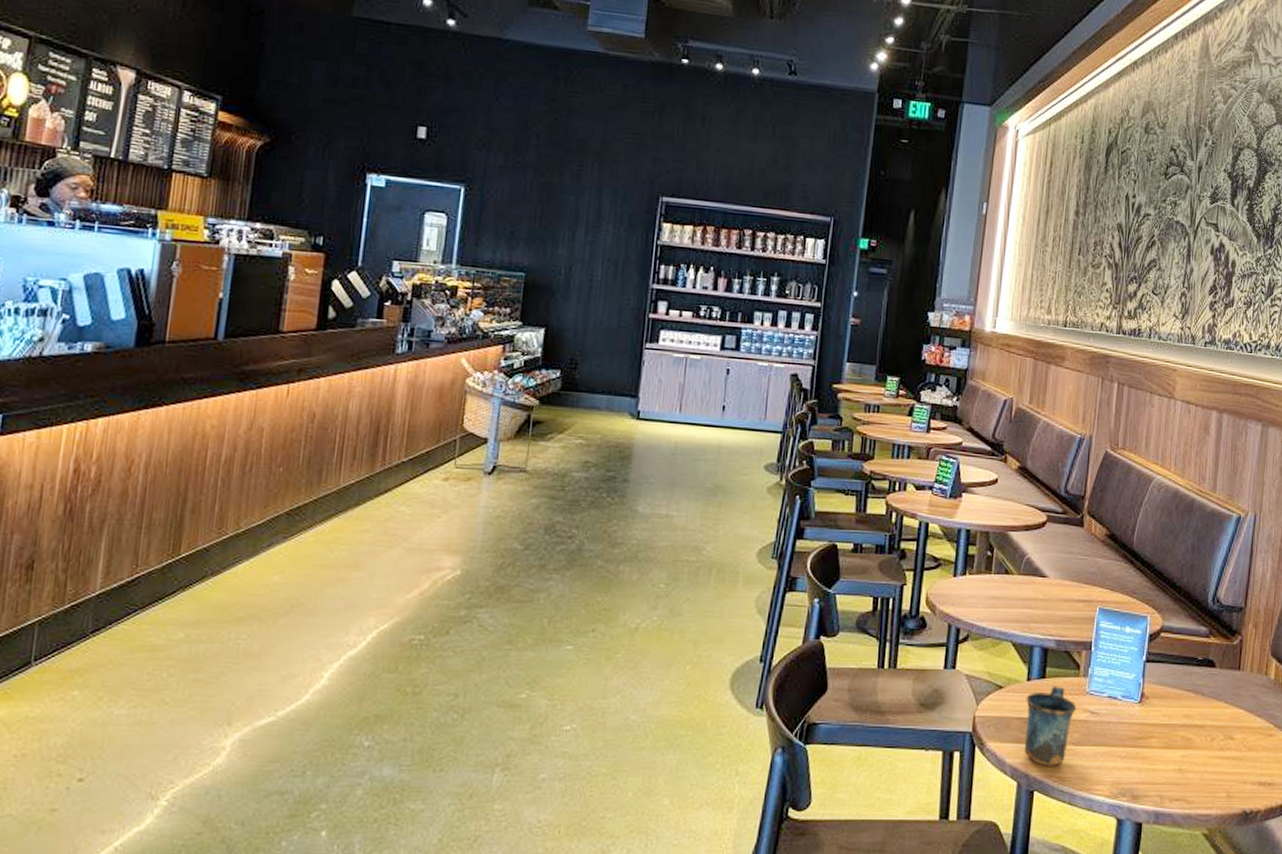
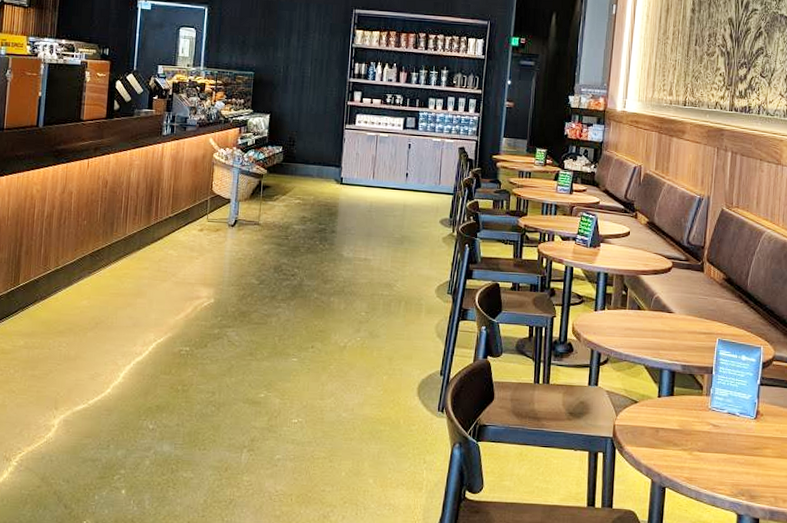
mug: present [1024,686,1077,766] -> none [656,402,701,468]

